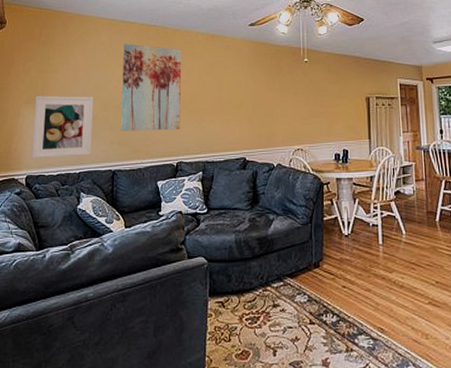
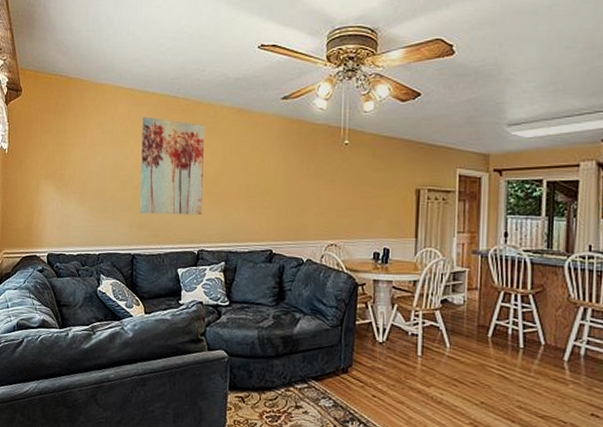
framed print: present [31,95,94,159] -> none [52,171,112,237]

